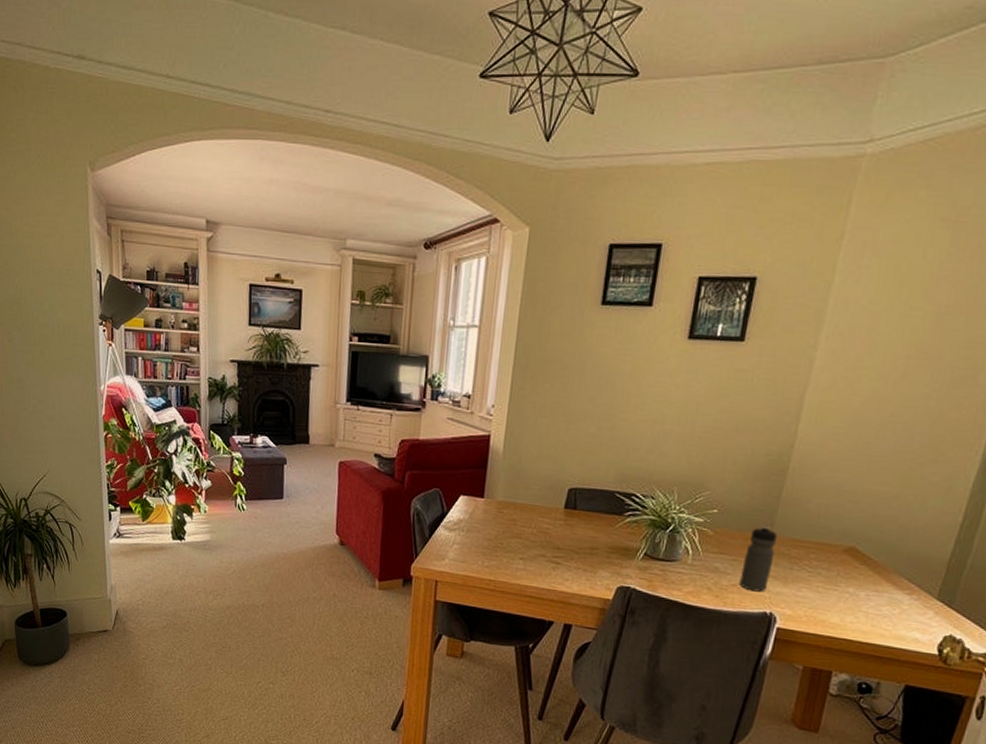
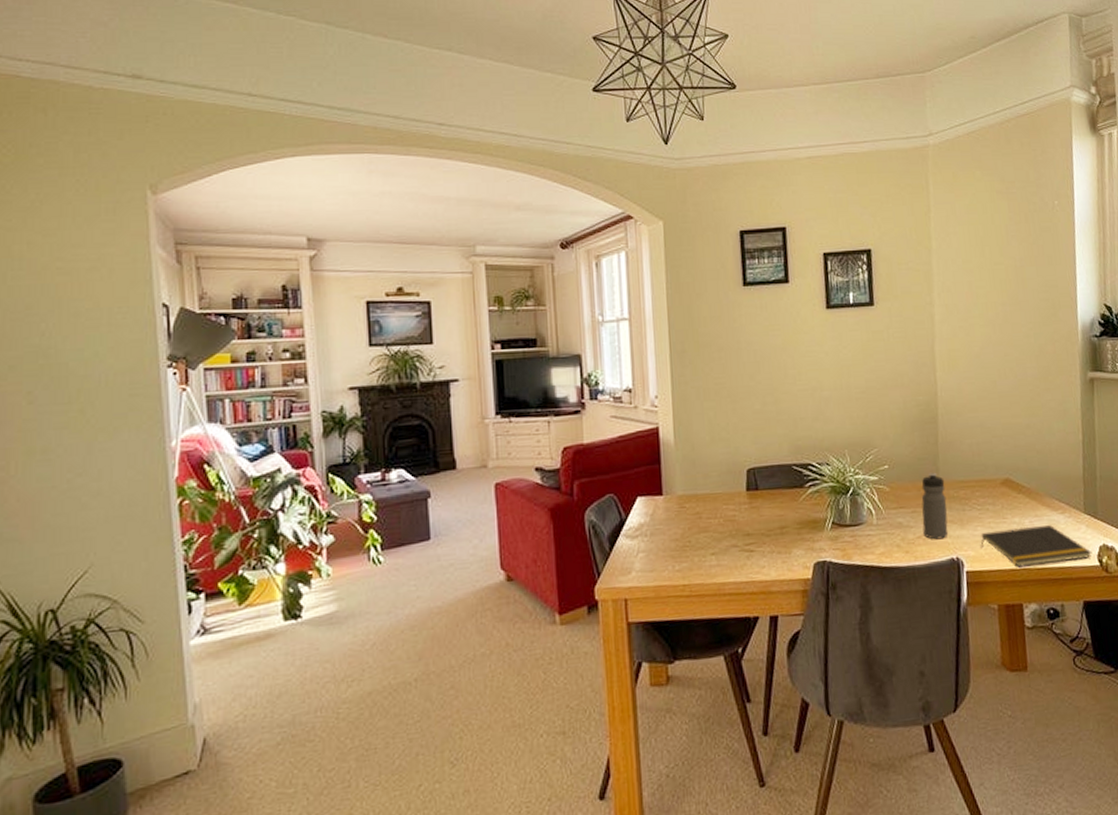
notepad: none [800,594,933,645] -> present [980,525,1093,567]

